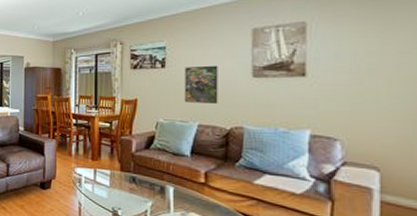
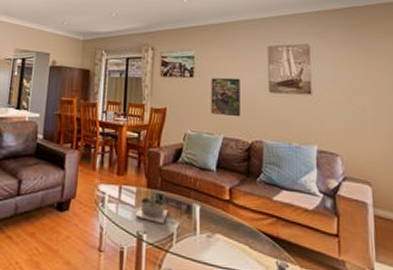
succulent planter: none [109,176,142,202] -> present [134,193,168,223]

